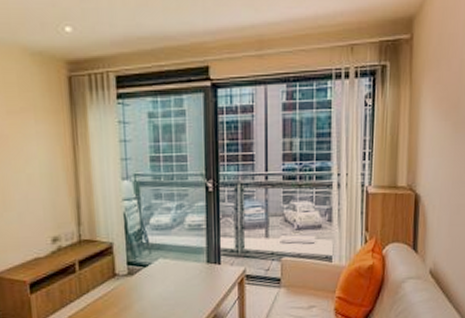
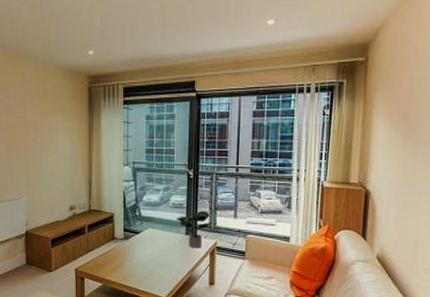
potted plant: none [193,231,240,279] -> present [176,210,213,248]

